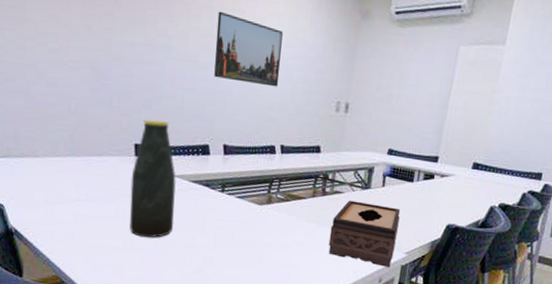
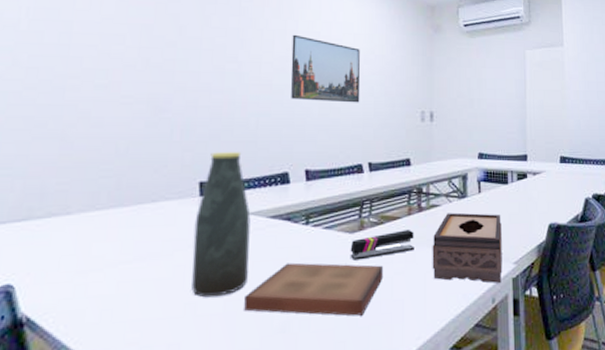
book: none [170,221,286,272] -> present [244,262,384,316]
stapler: none [257,208,316,229] -> present [350,229,414,261]

